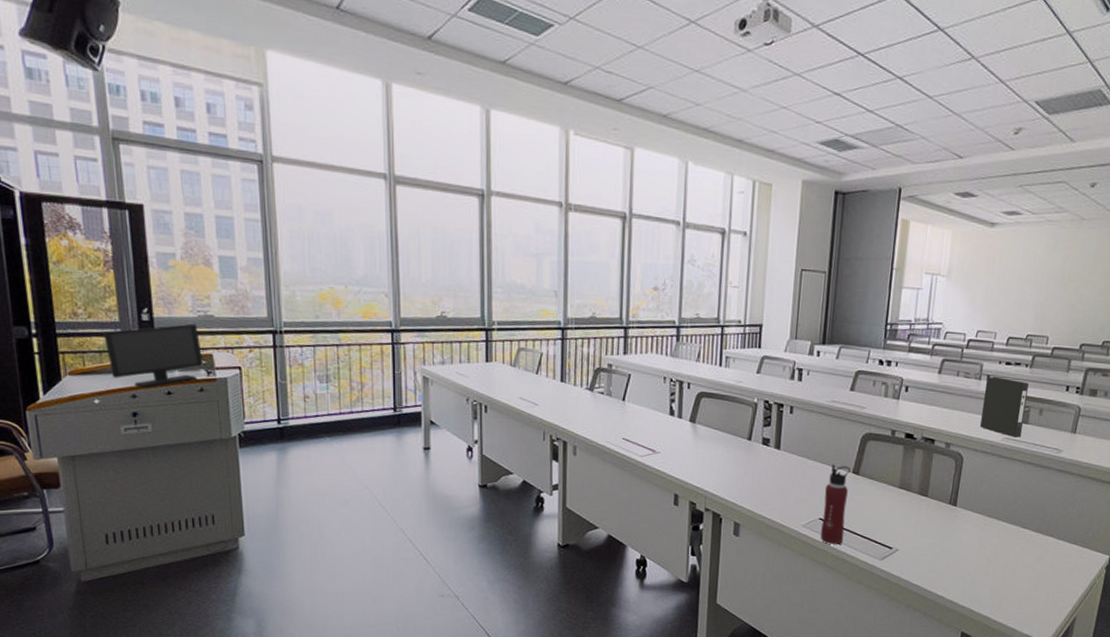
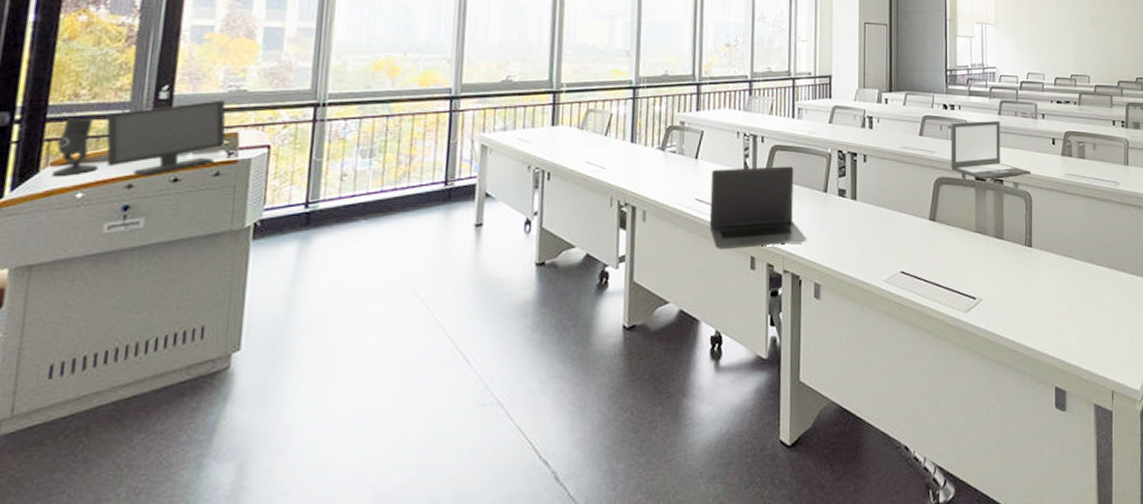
microphone: none [69,334,106,385] -> present [52,118,98,176]
laptop computer: none [635,411,729,487] -> present [709,166,807,250]
water bottle: present [820,464,851,545] -> none [903,212,928,301]
laptop: none [880,379,967,438] -> present [951,120,1032,179]
binder: present [980,376,1029,437] -> none [1041,115,1080,173]

